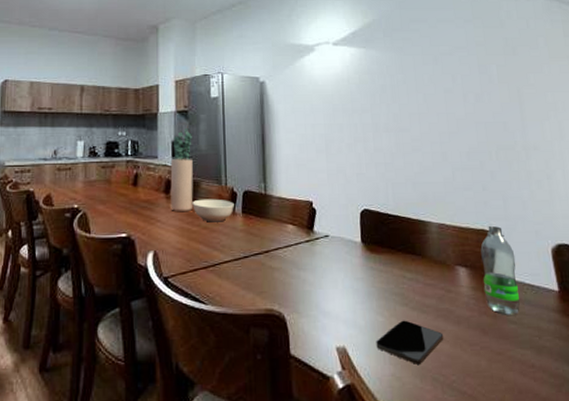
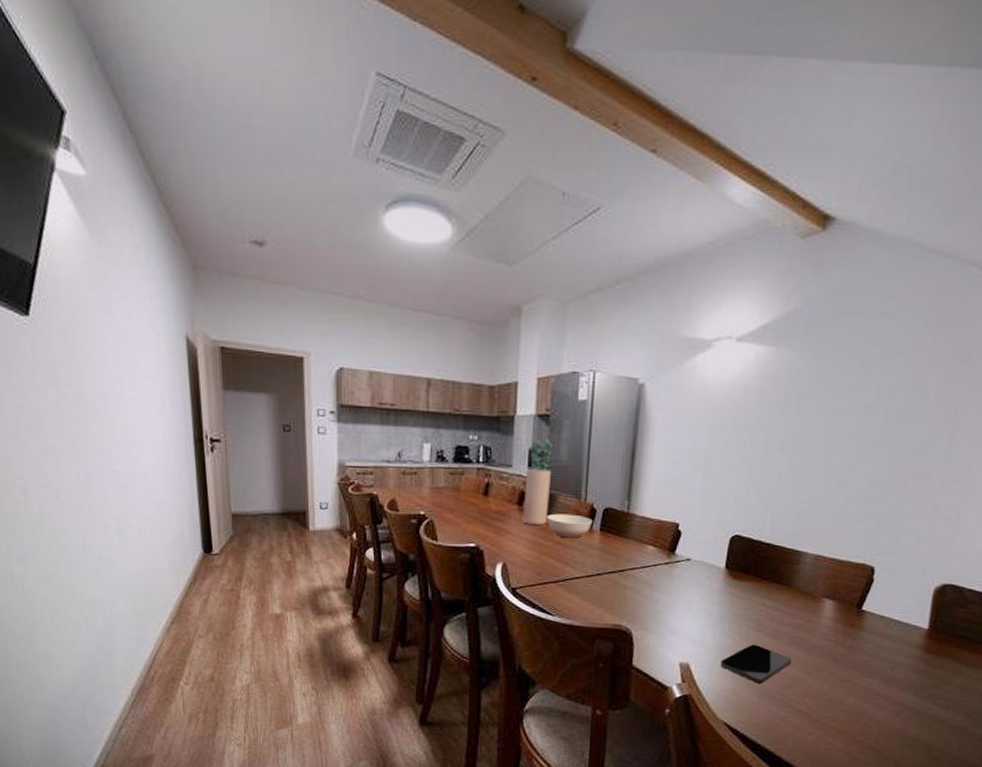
bottle: present [480,225,520,316] -> none [845,560,892,649]

